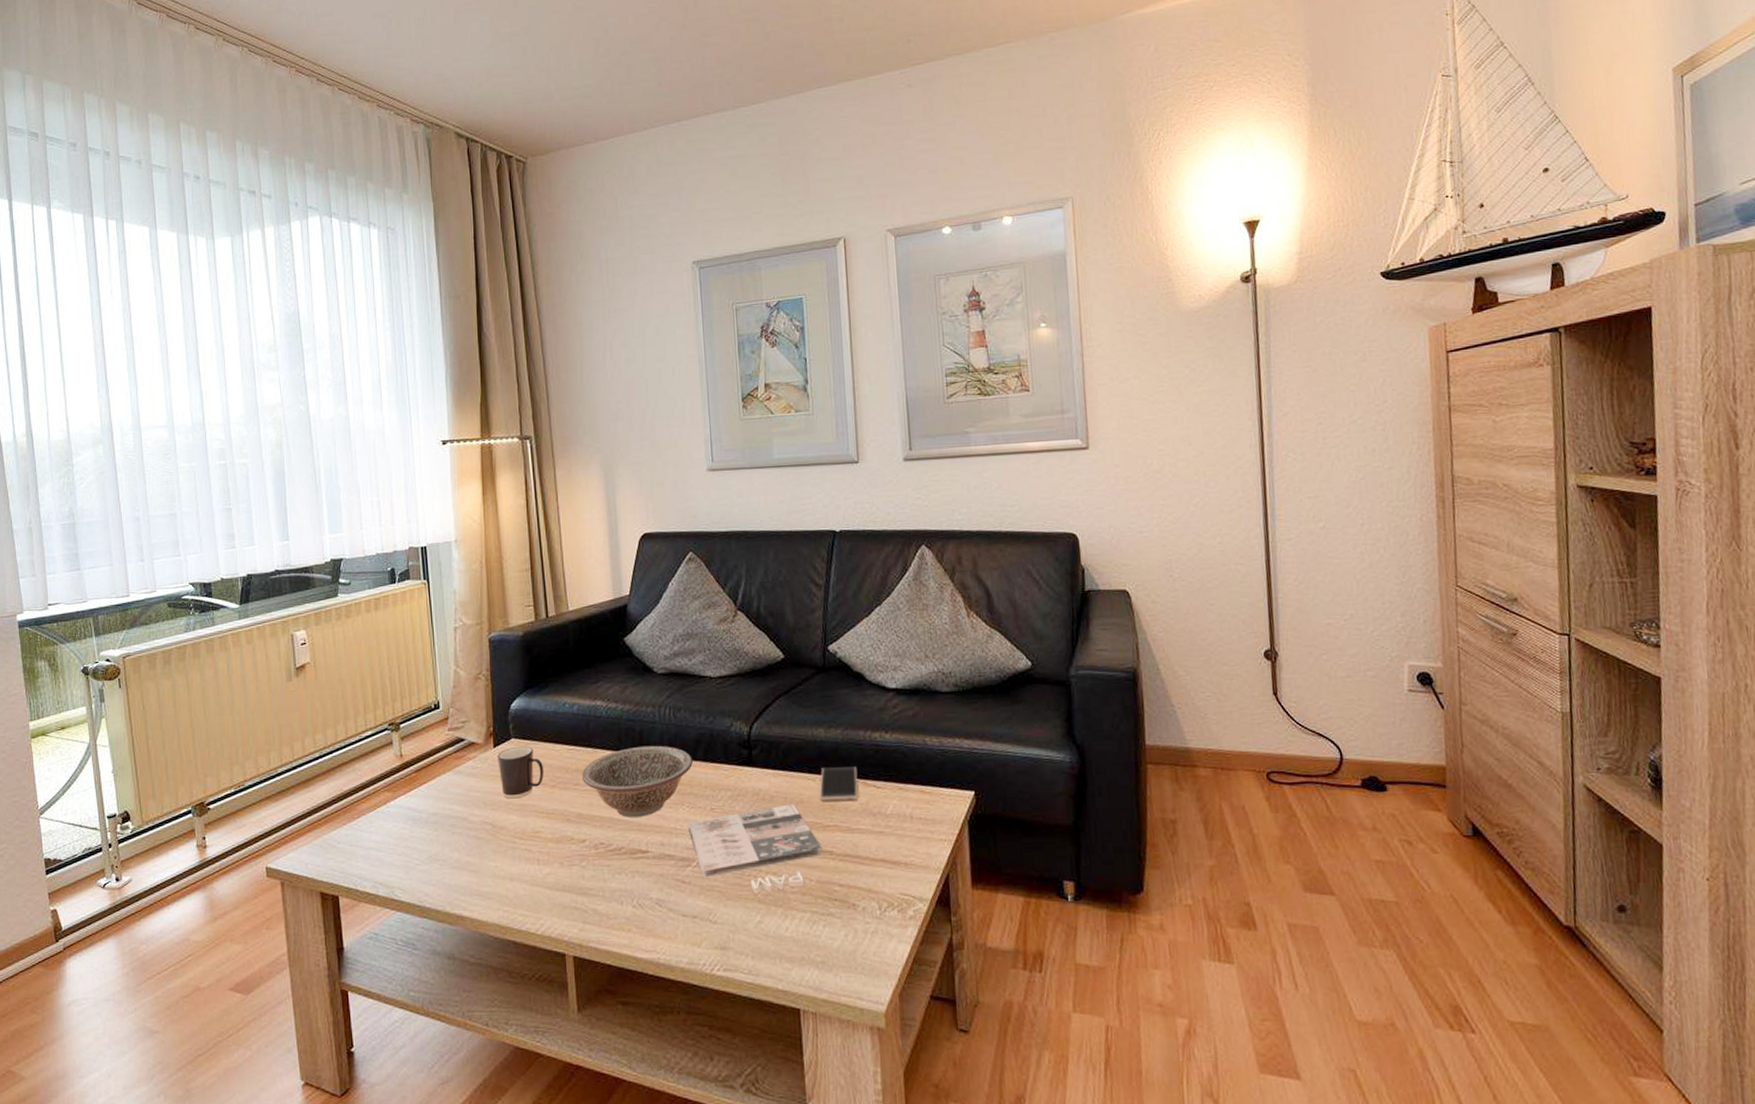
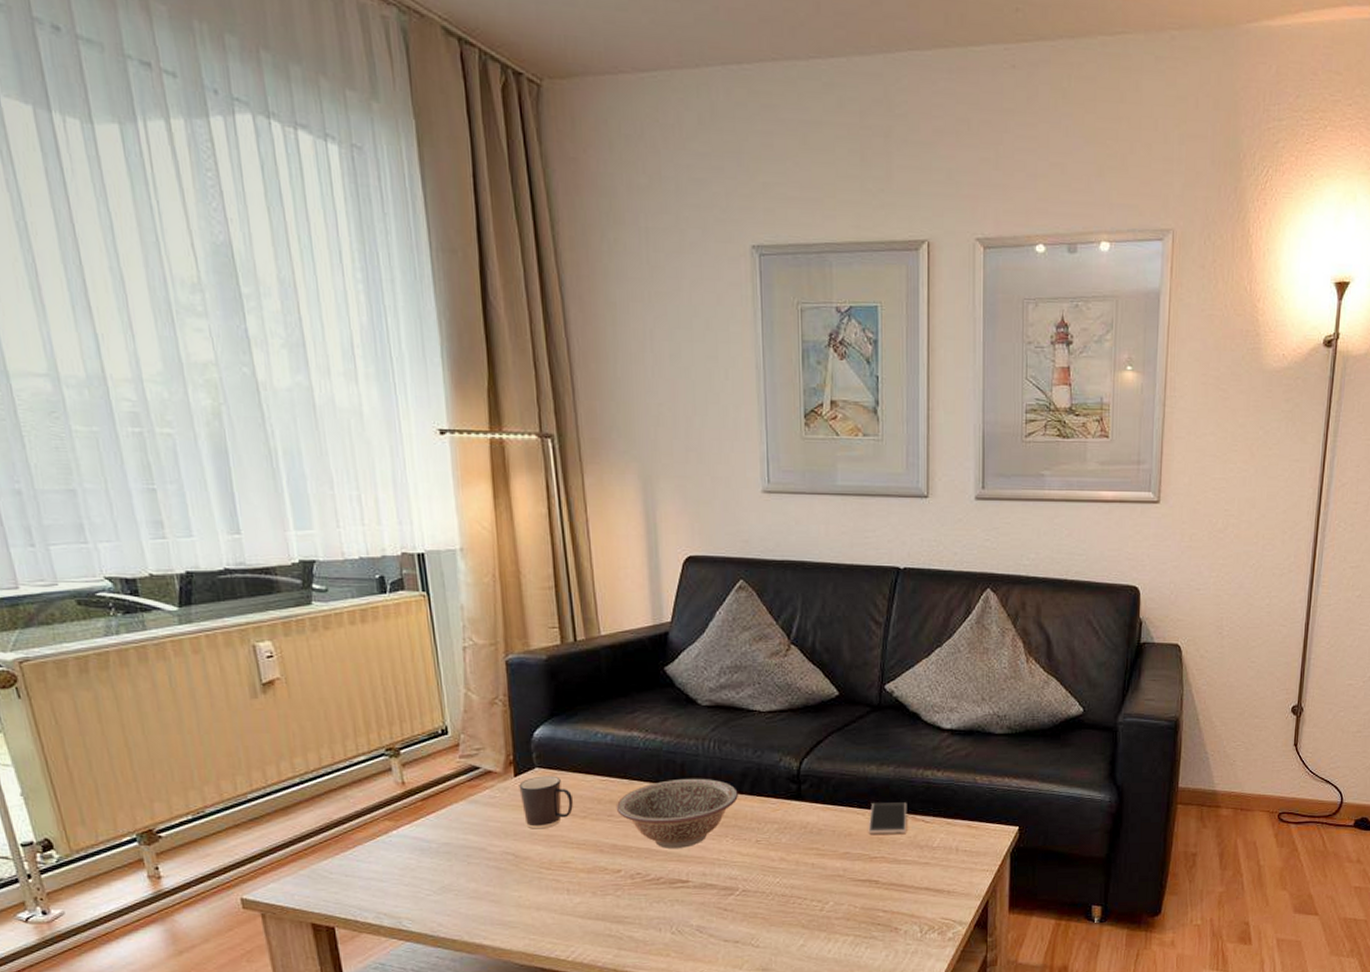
magazine: present [688,804,823,894] -> none [731,837,869,920]

